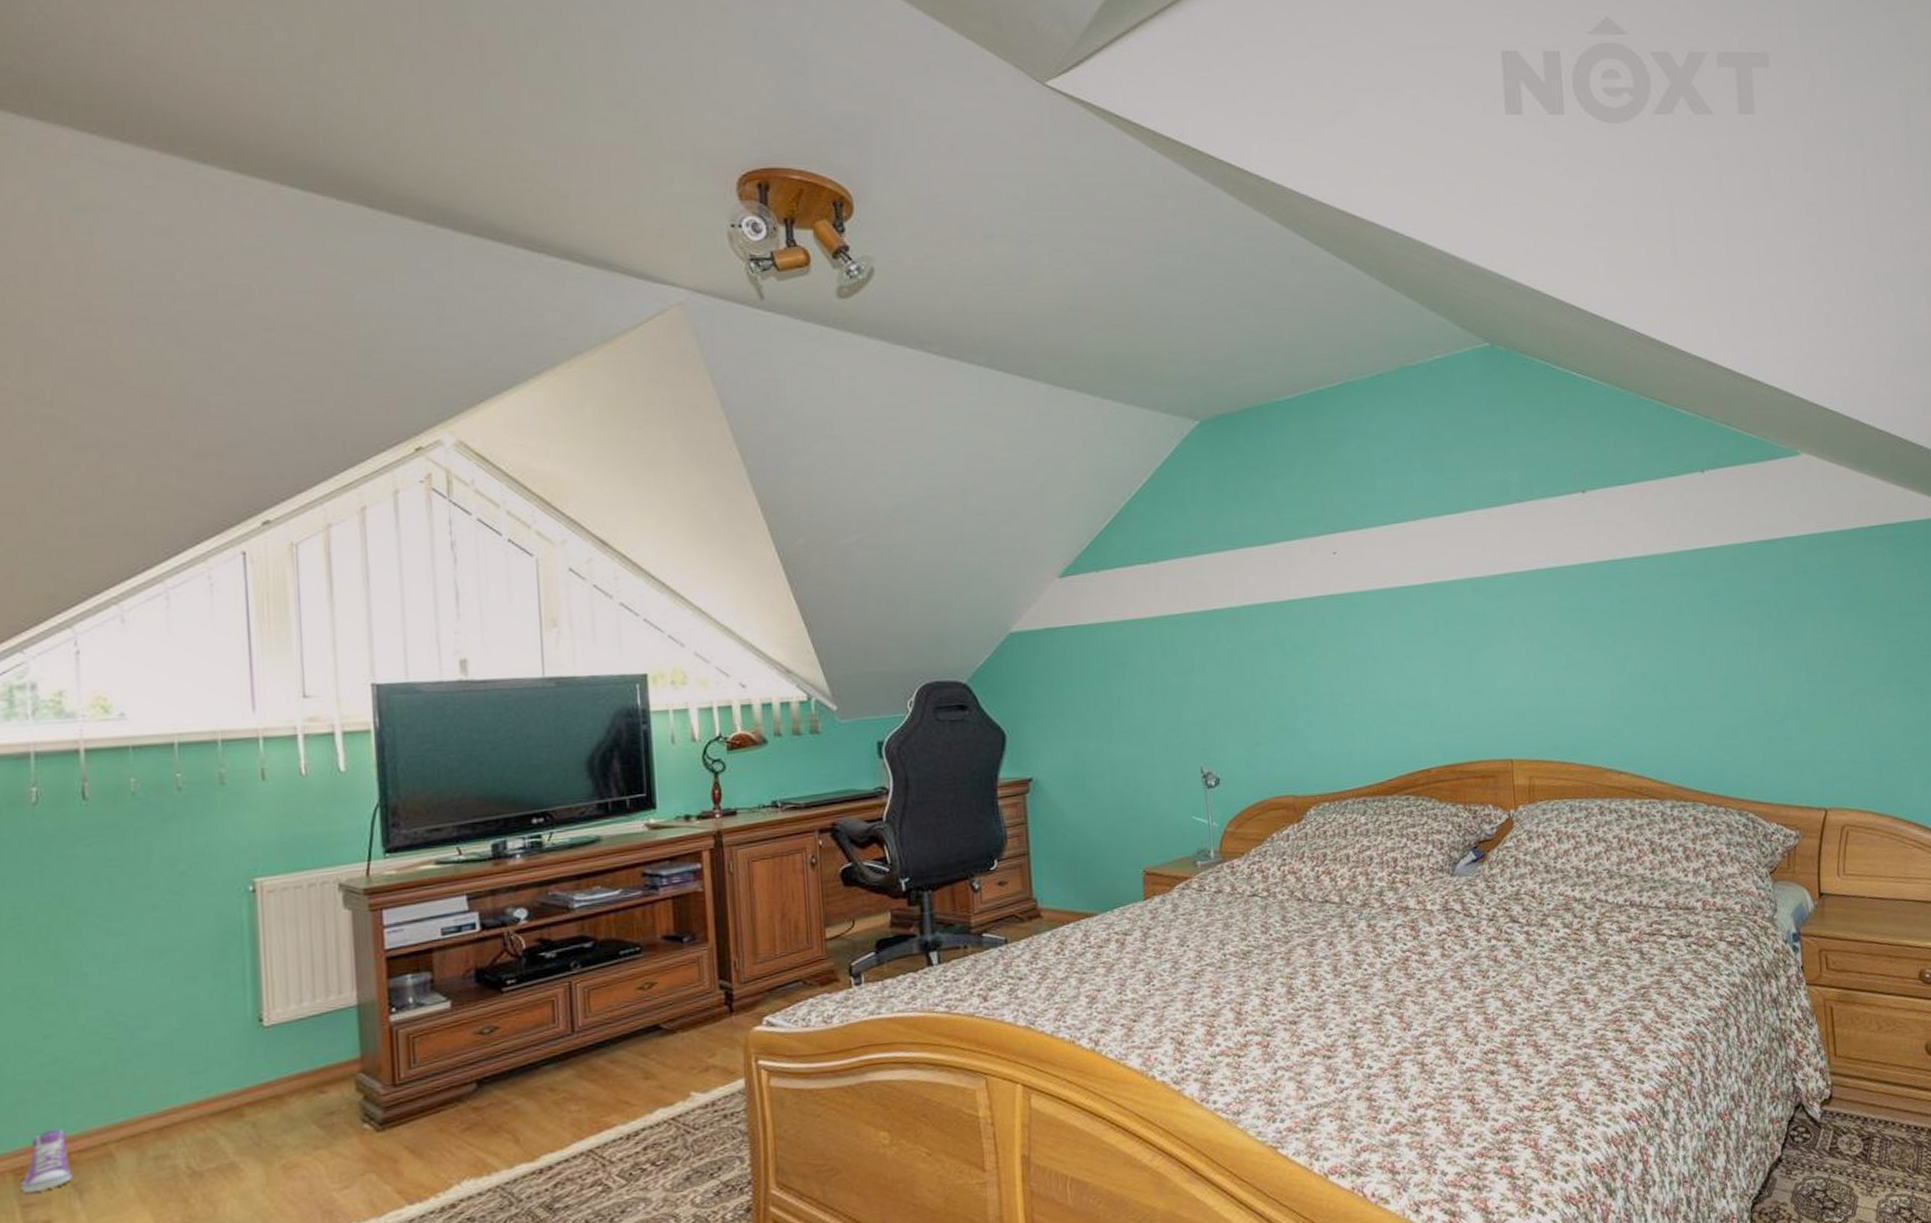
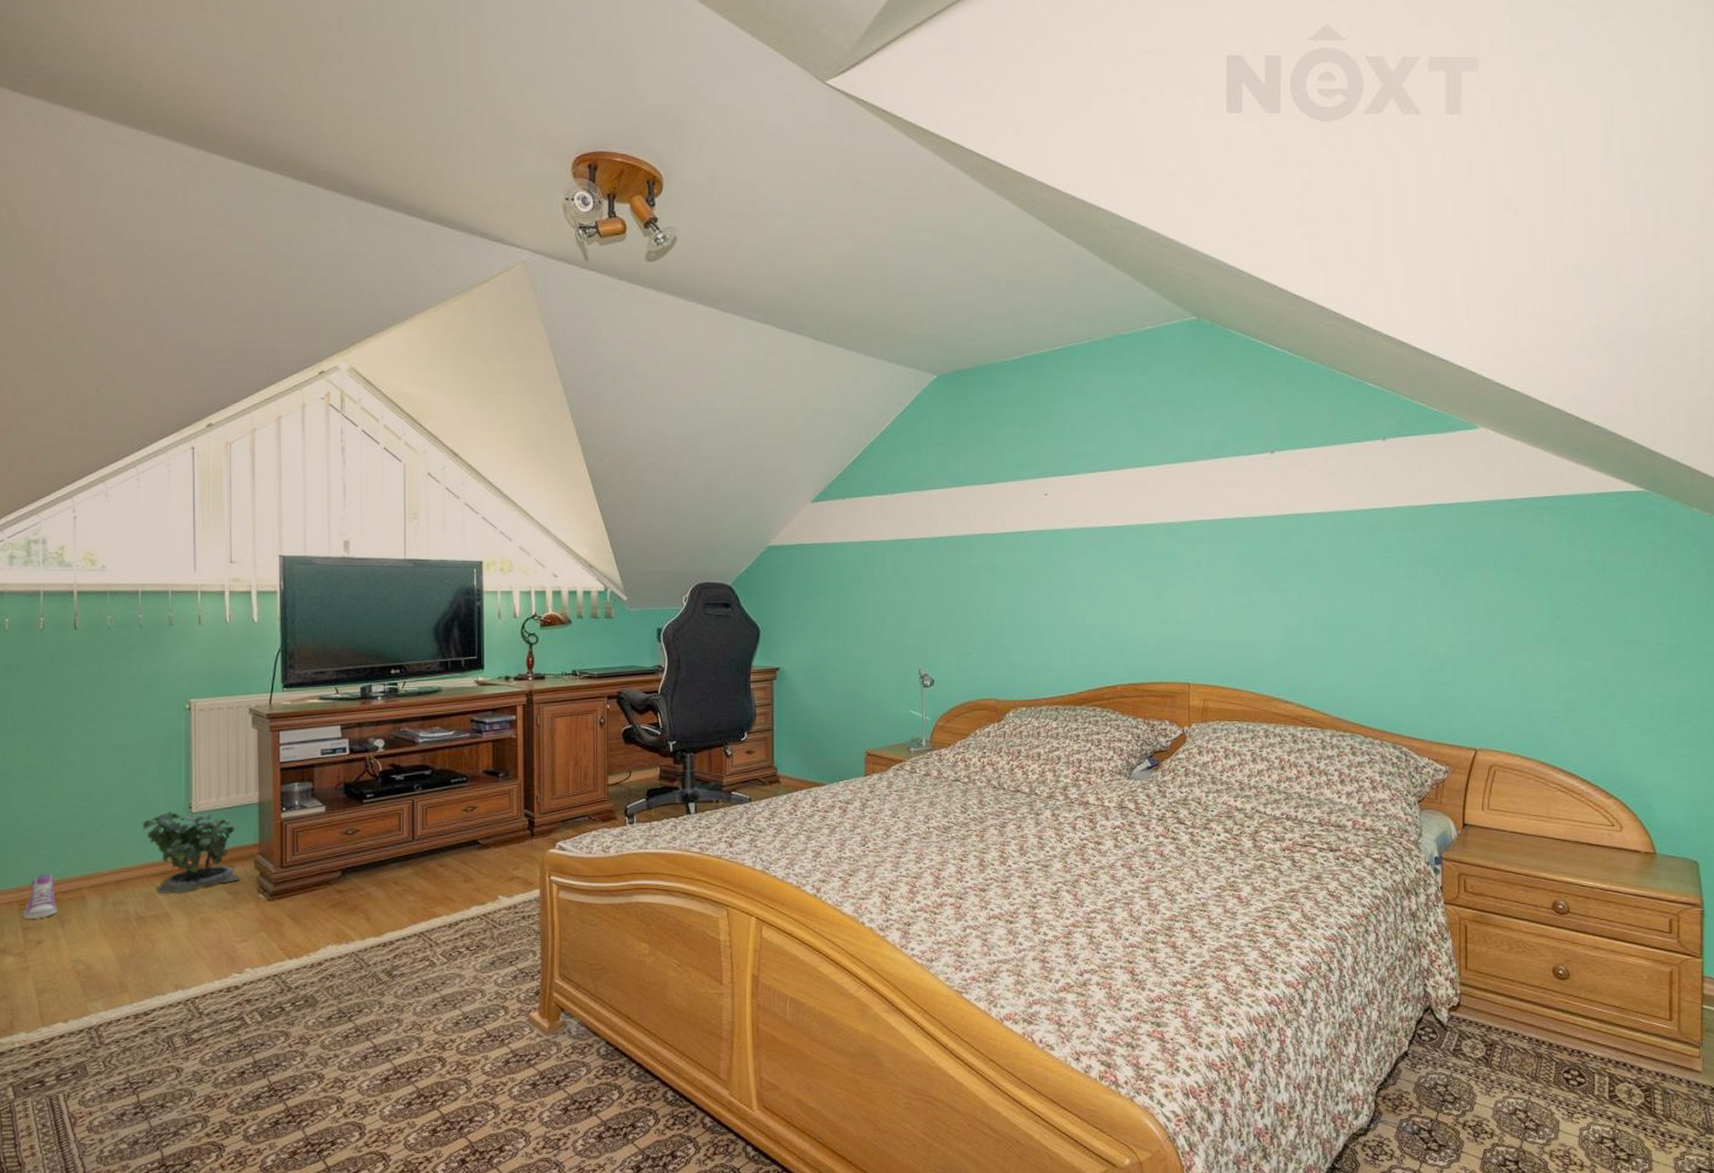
potted plant: none [193,1015,338,1139] -> present [143,805,242,894]

